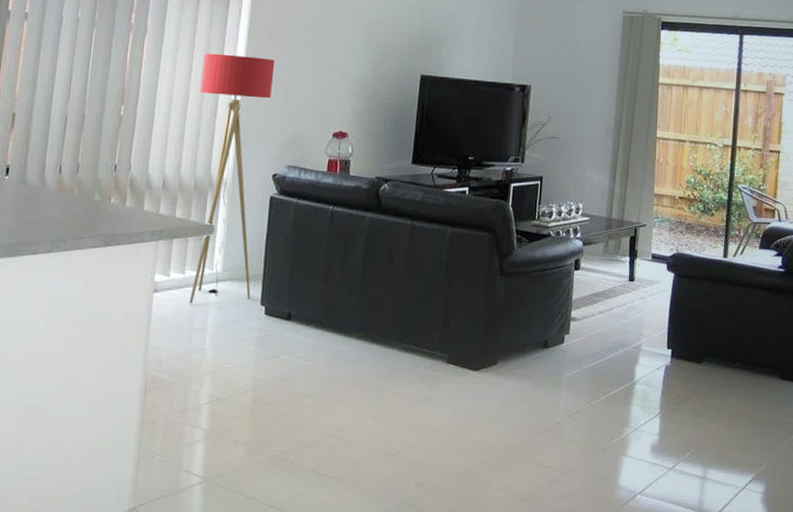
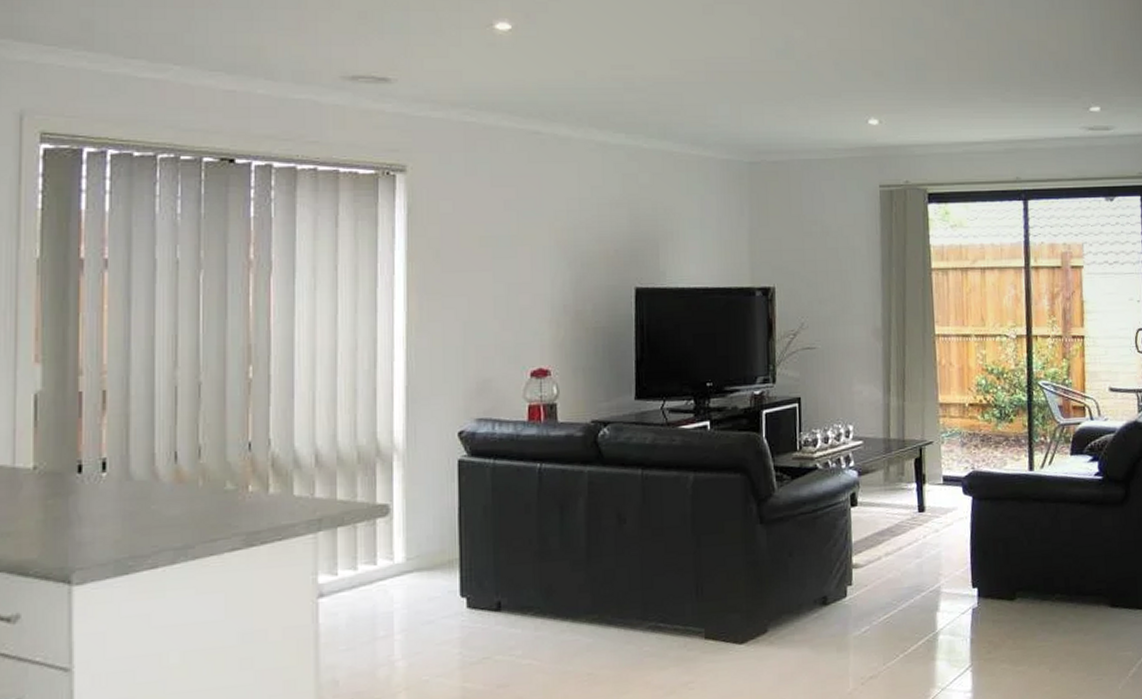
floor lamp: present [189,53,275,304] -> none [350,286,447,607]

